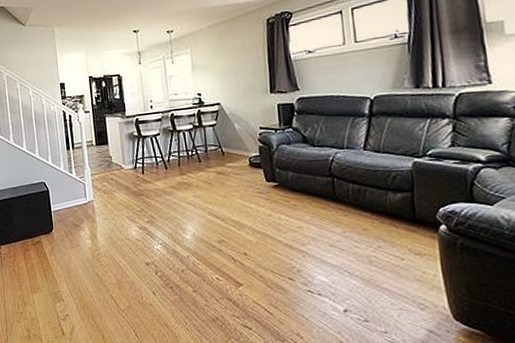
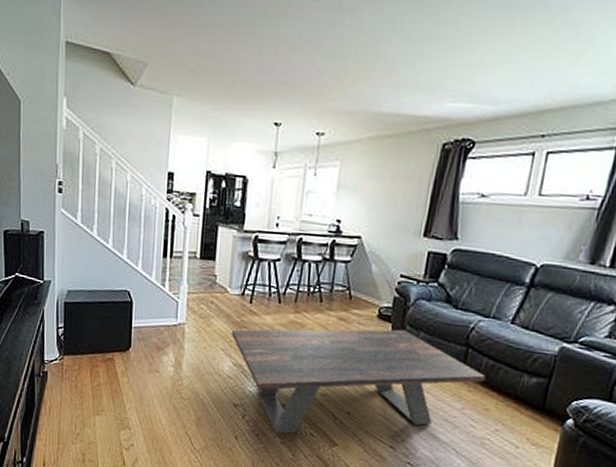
coffee table: none [133,172,356,283] -> present [232,329,486,434]

